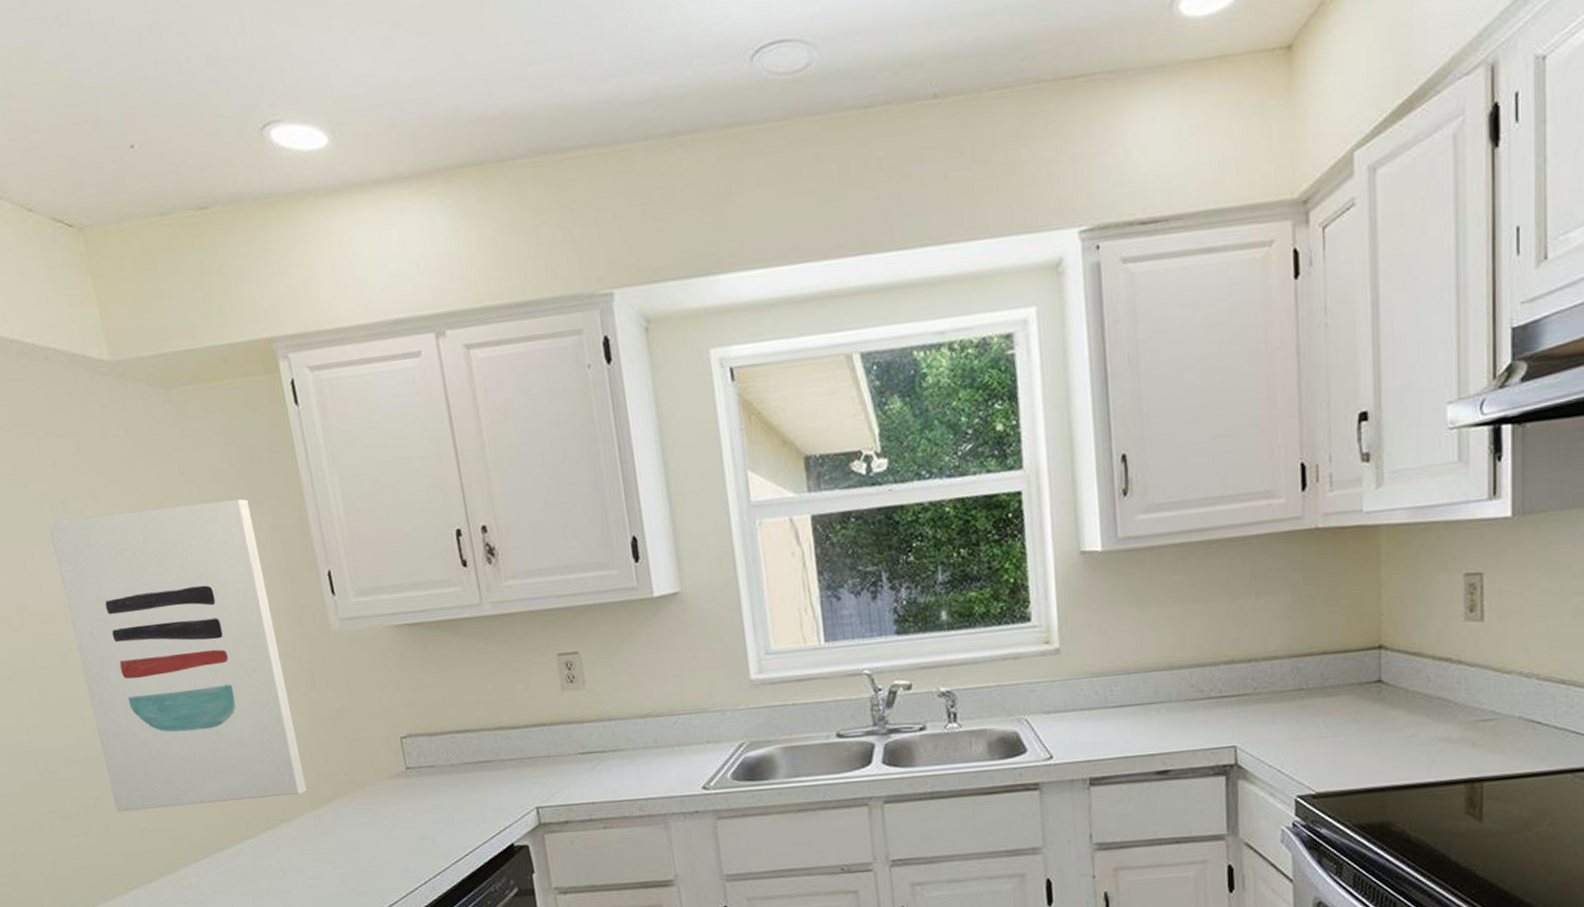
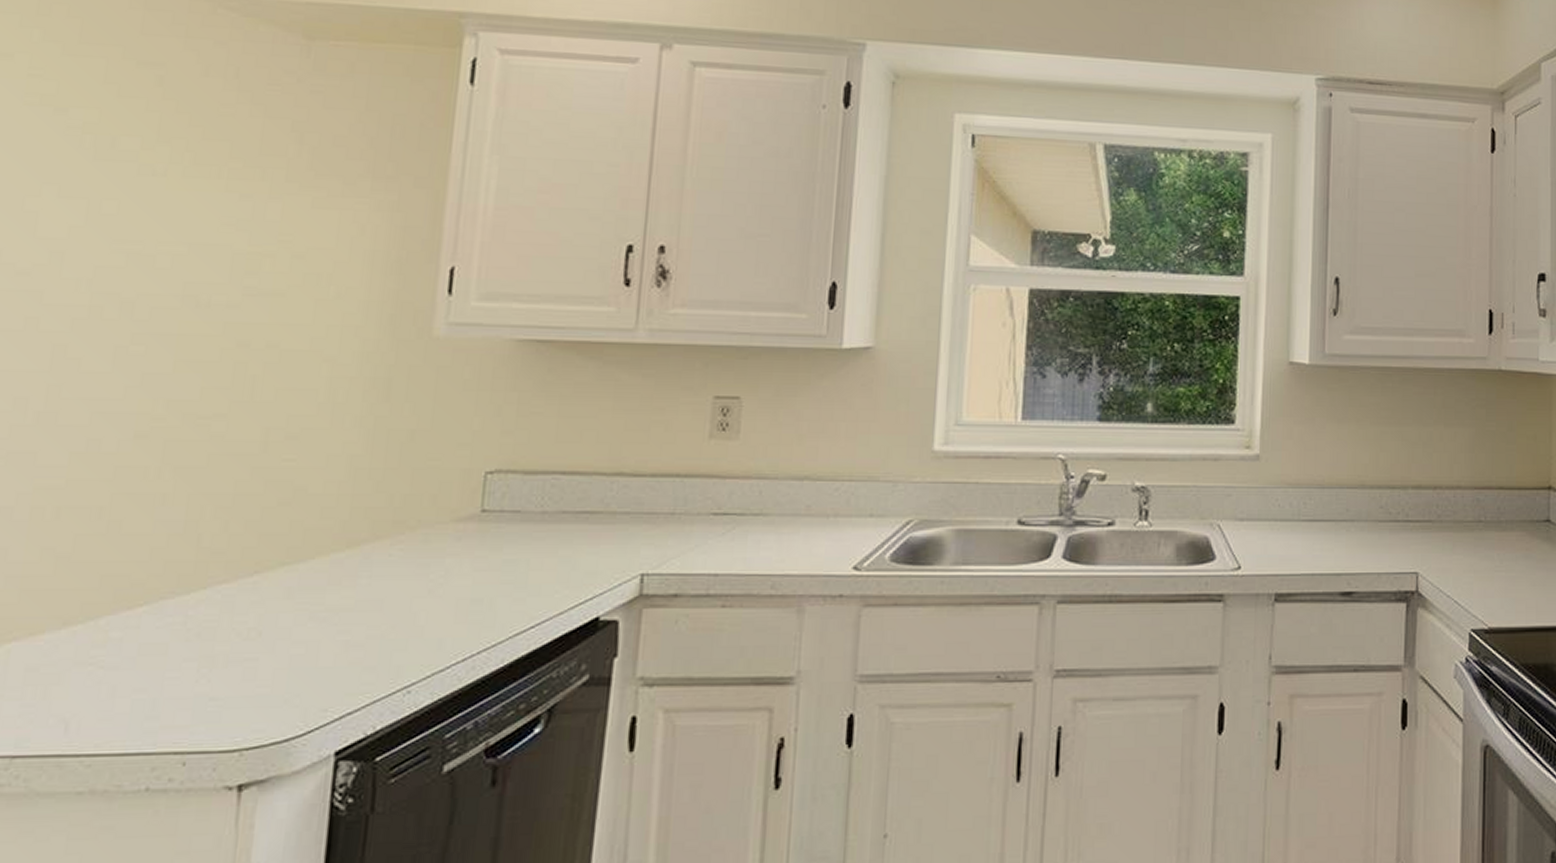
wall art: present [48,499,307,812] -> none [29,157,372,532]

